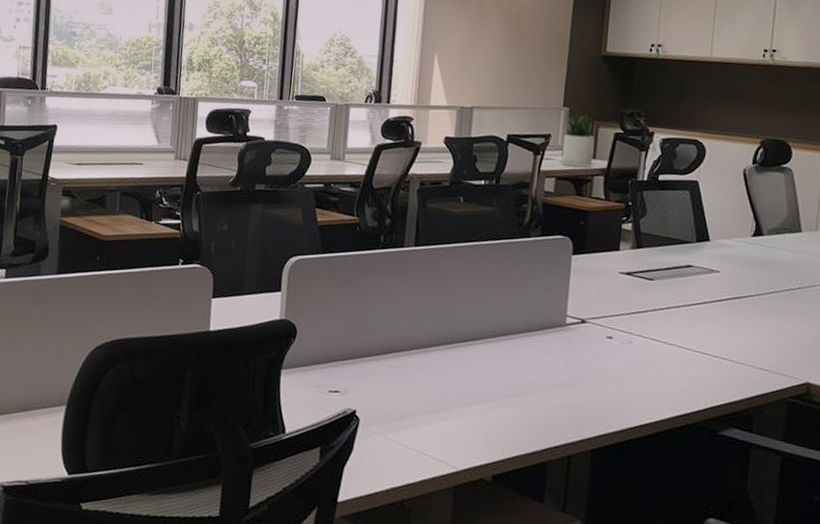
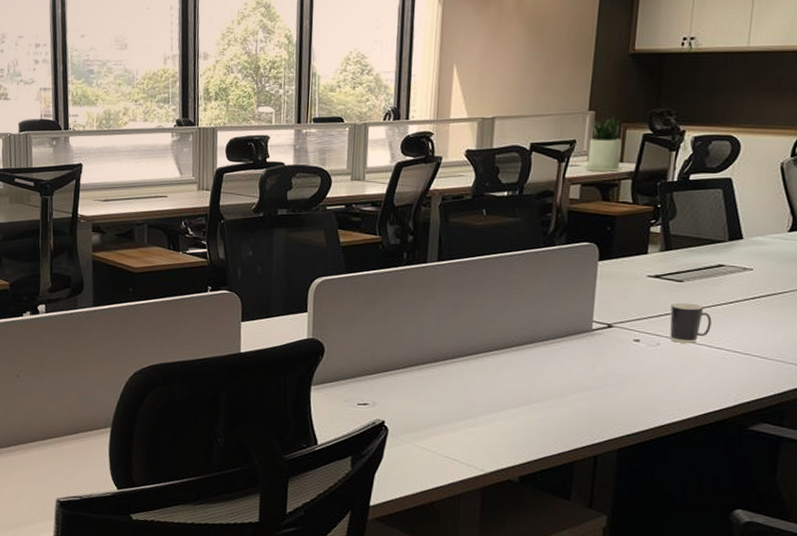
mug: none [641,301,682,343] -> present [669,302,712,343]

